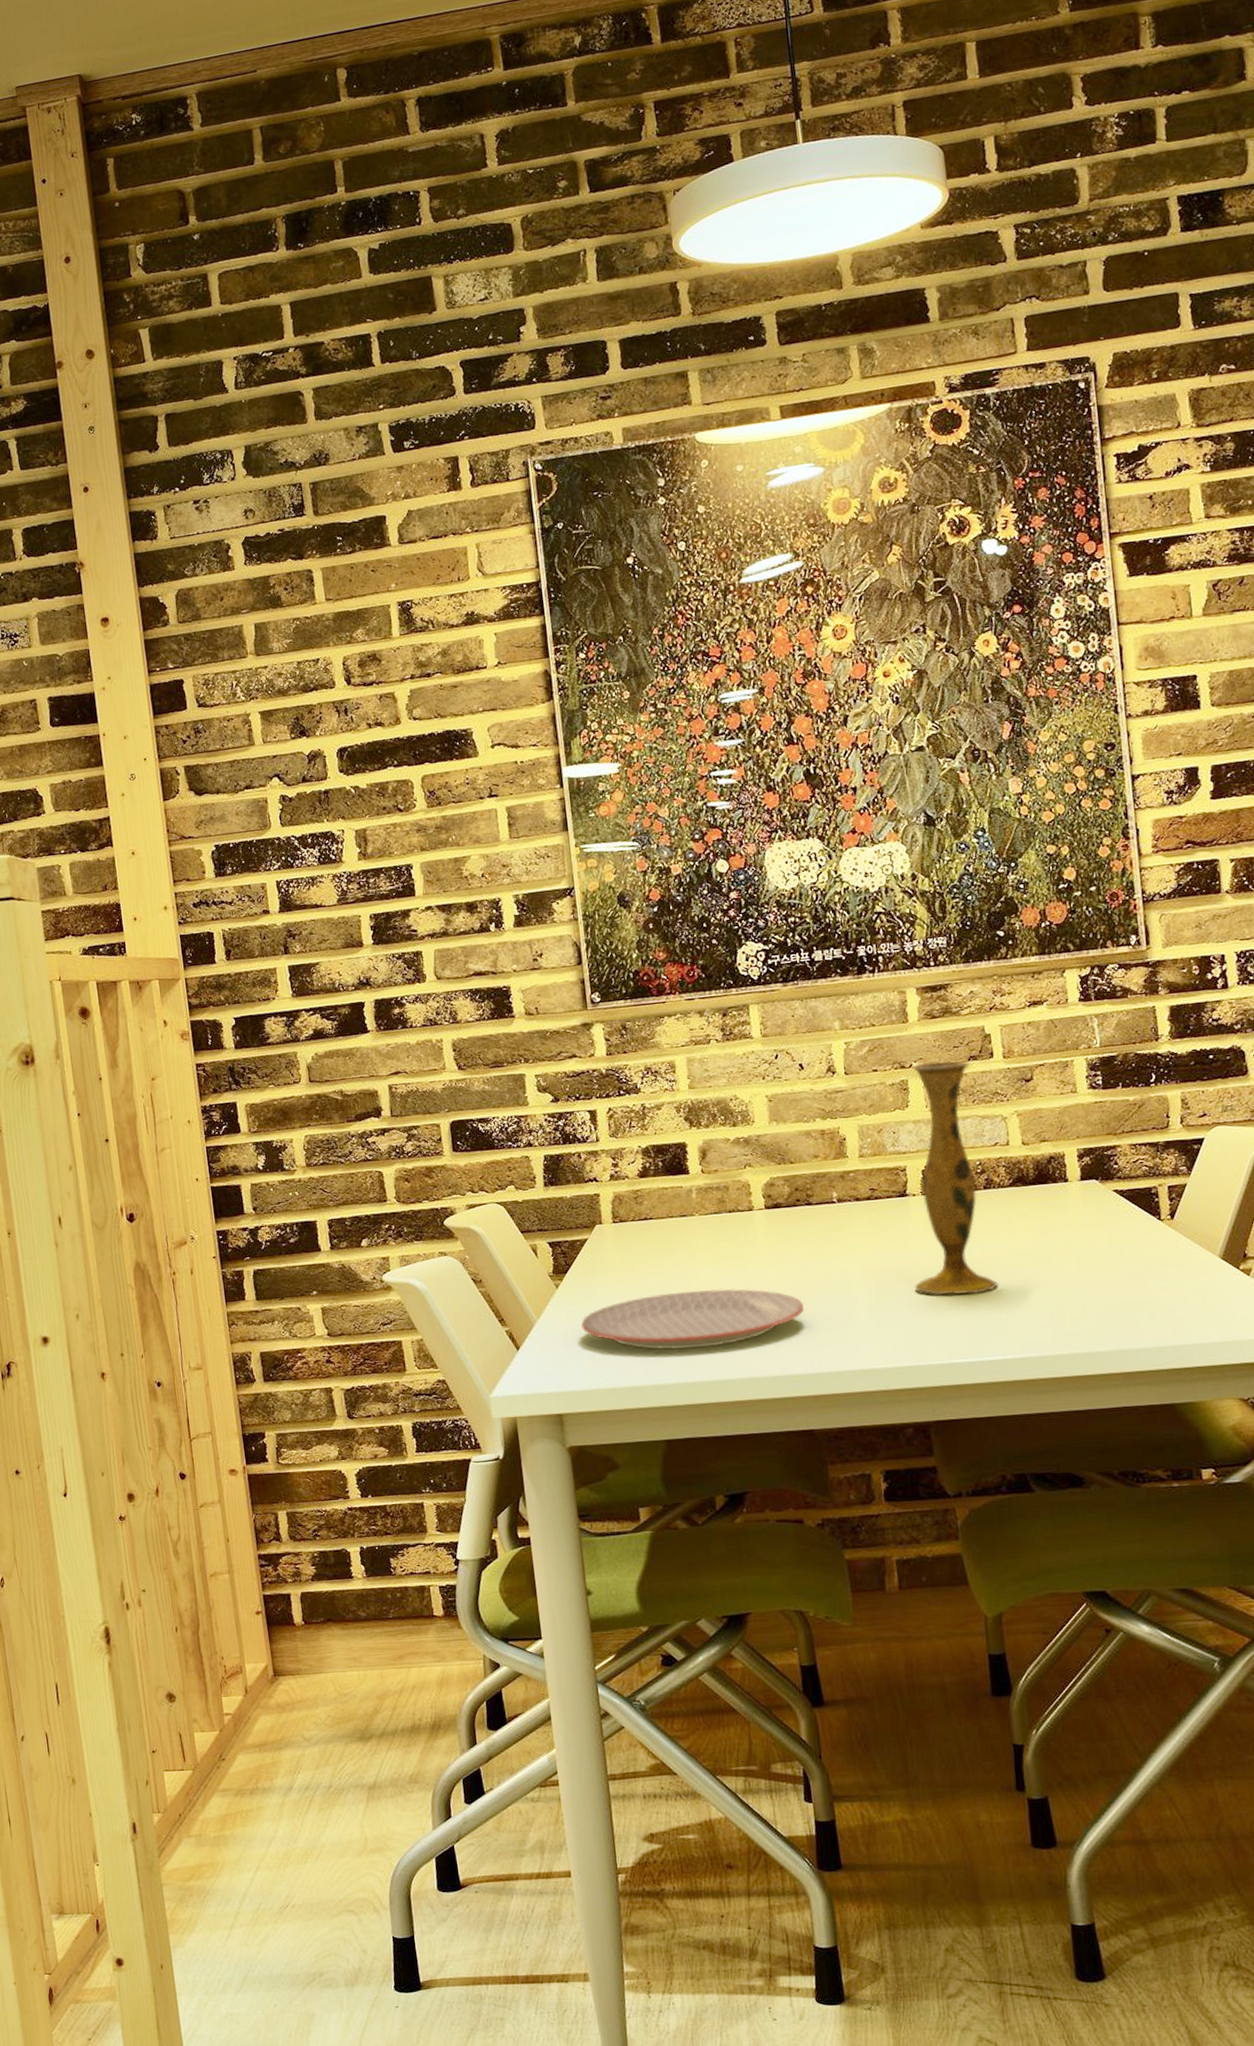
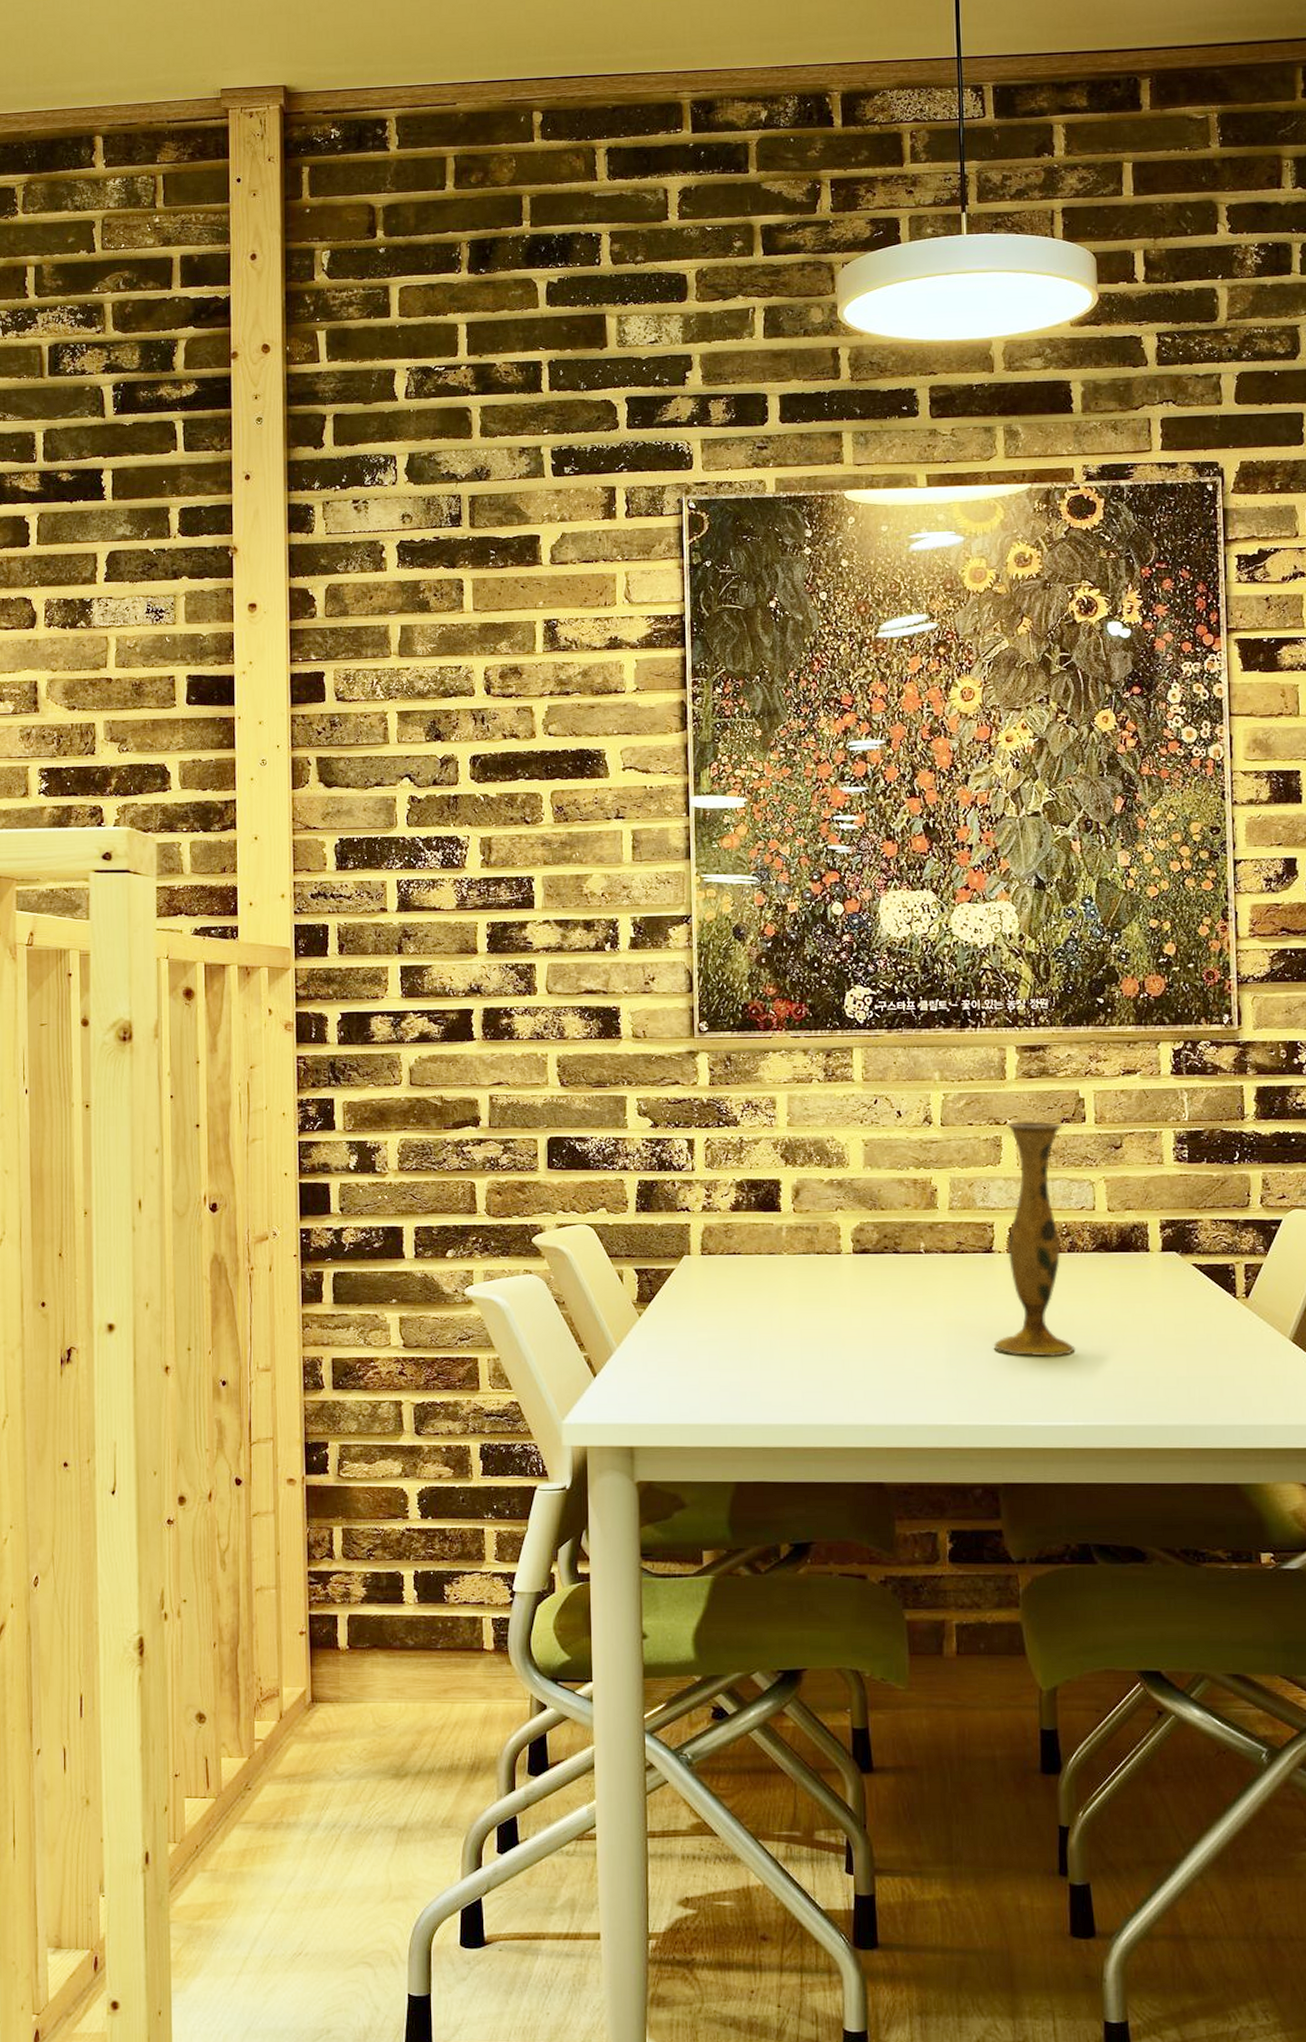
plate: present [581,1289,804,1350] -> none [661,1330,883,1390]

